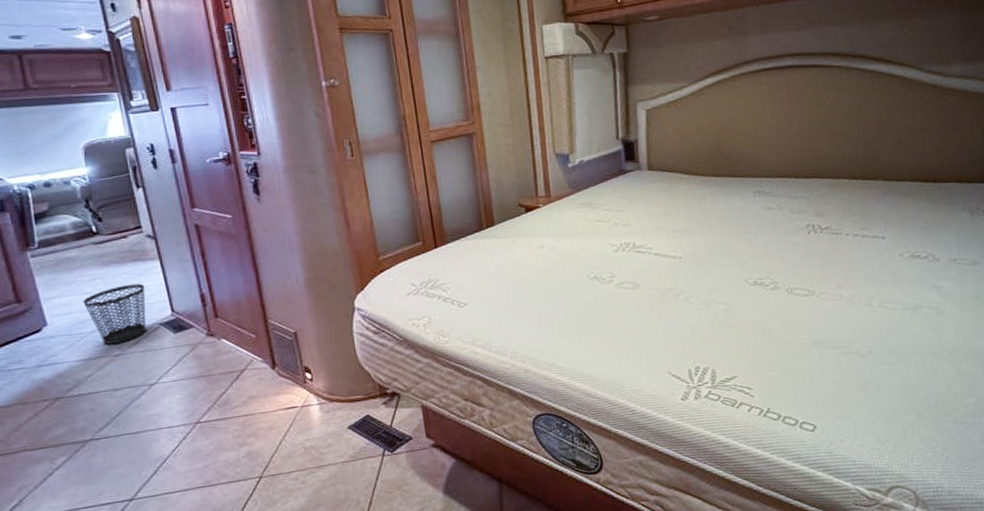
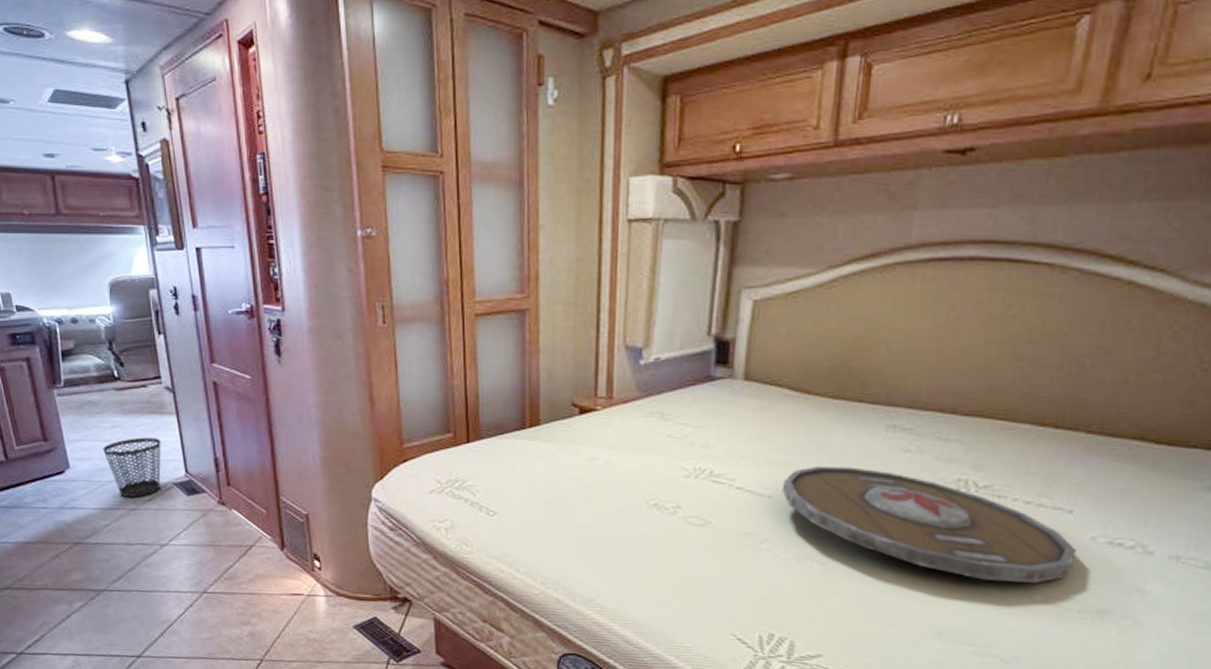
serving tray: none [688,226,893,298] -> present [782,465,1077,584]

